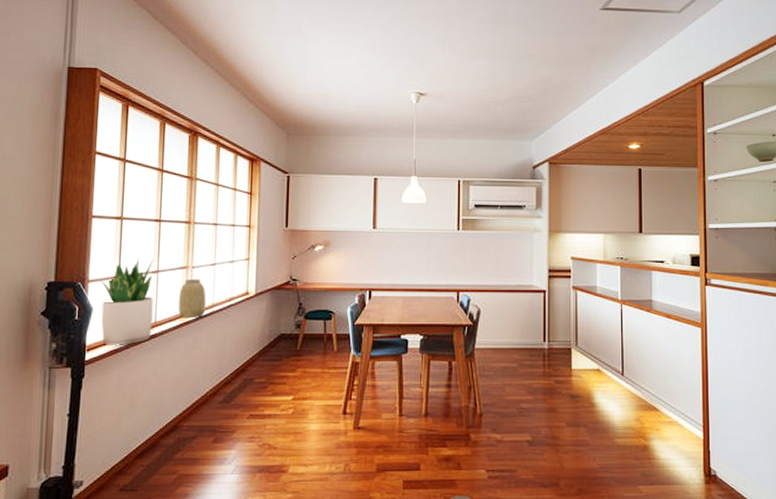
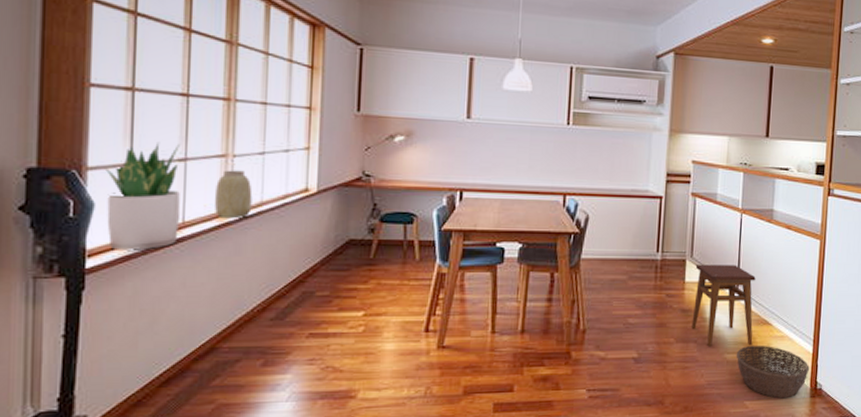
stool: none [580,352,642,432] -> present [691,264,756,347]
basket: none [626,430,701,484] -> present [736,345,809,399]

